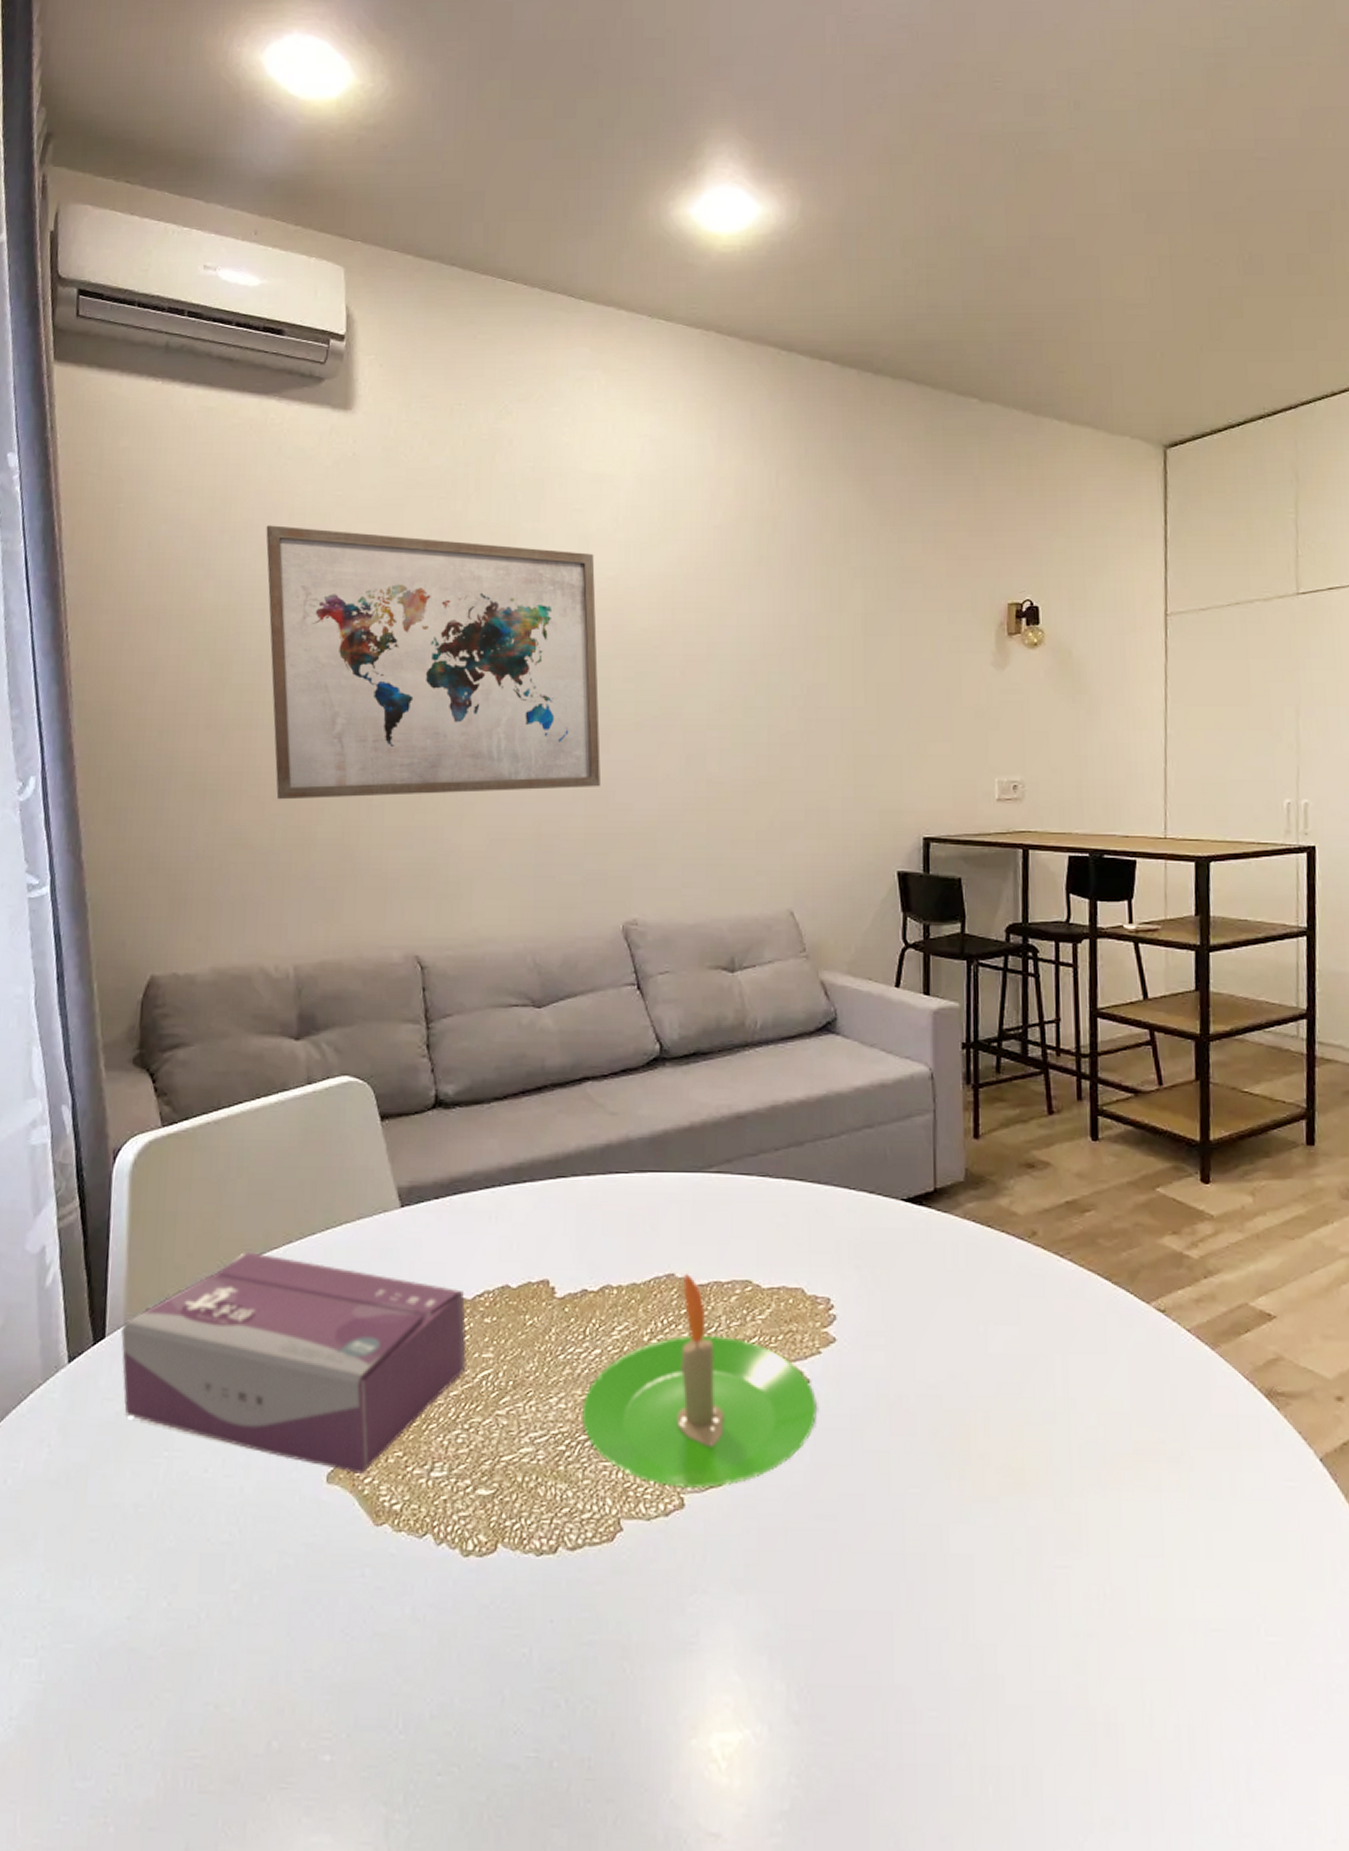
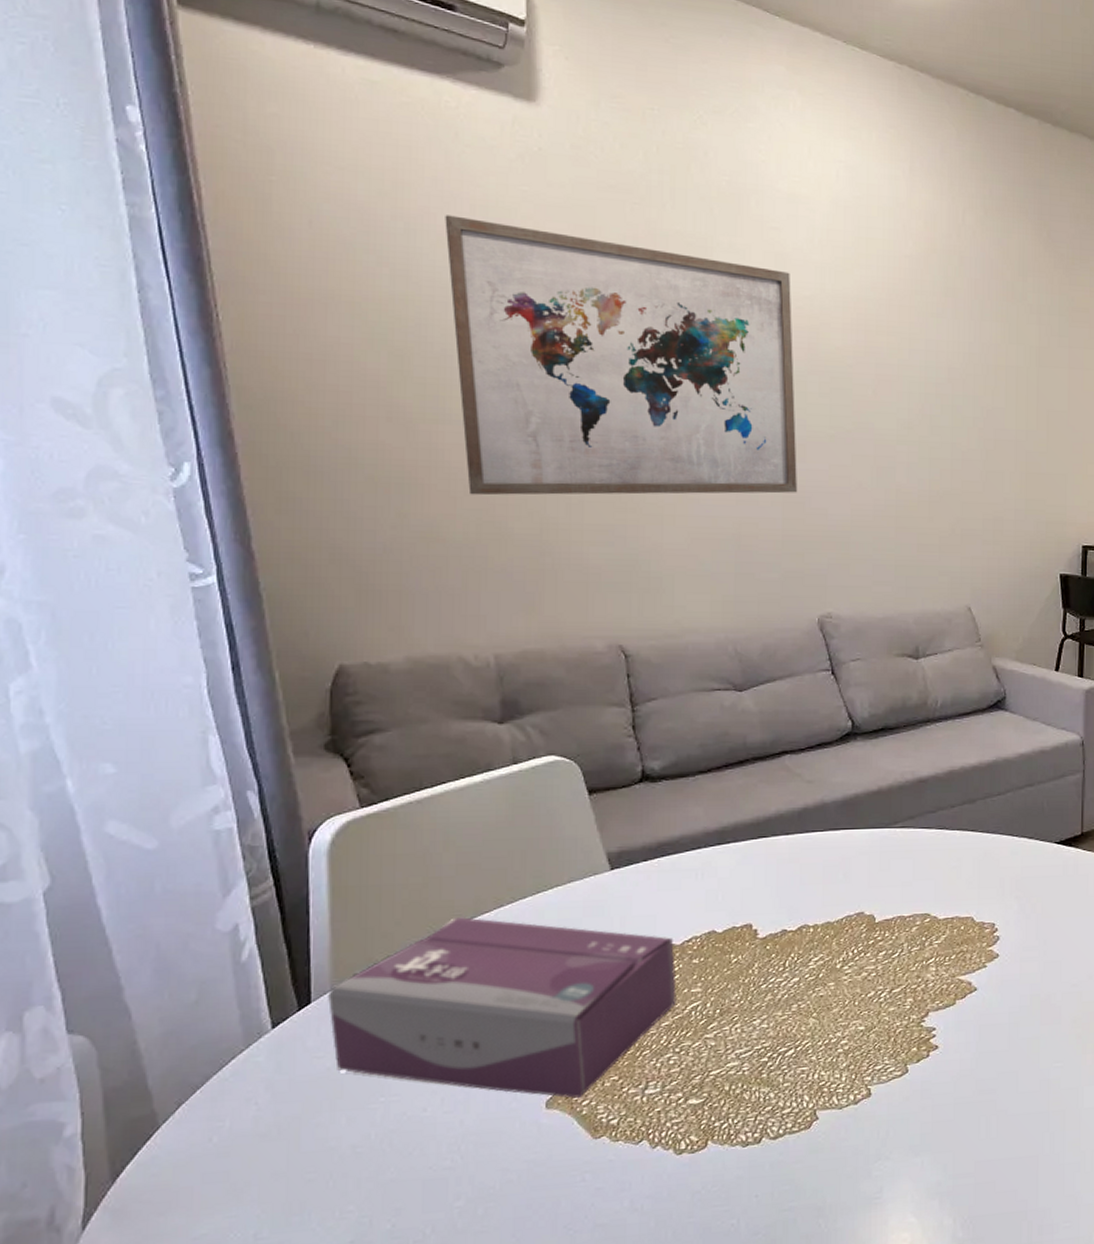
candle: present [582,1274,818,1490] -> none [783,911,983,1082]

